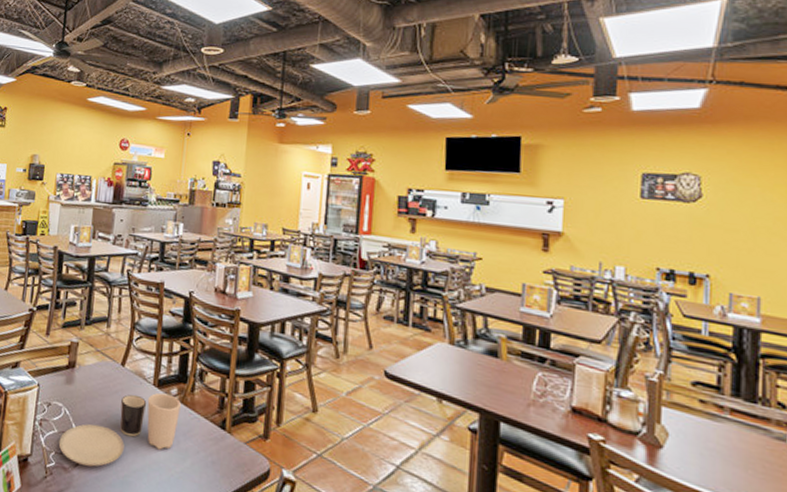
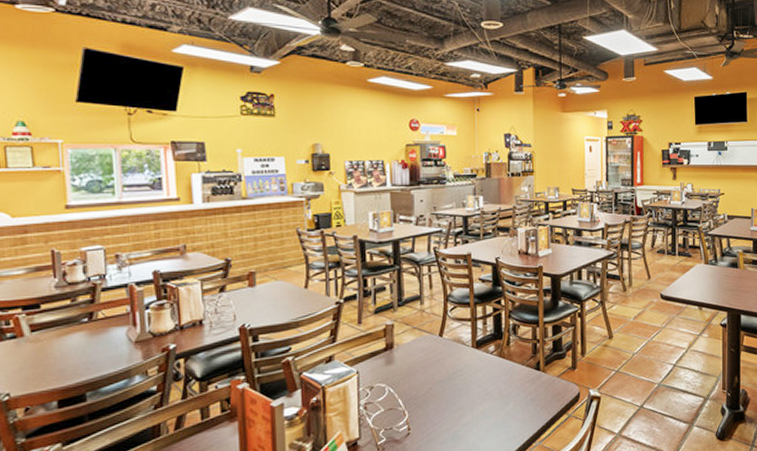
plate: present [58,424,124,467] -> none [386,394,452,434]
mug: present [120,394,147,437] -> none [444,359,468,397]
cup: present [147,392,181,450] -> none [468,352,499,401]

